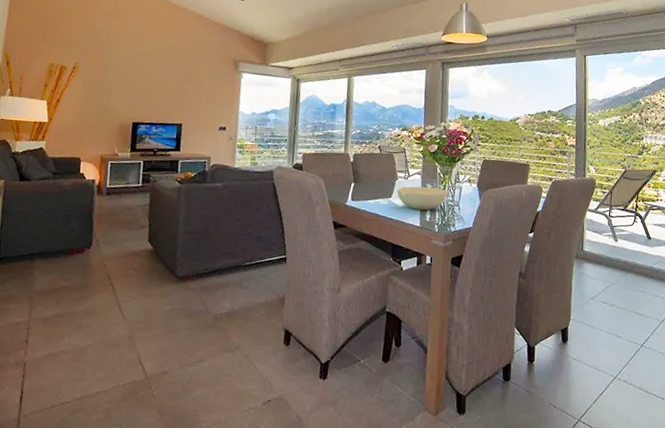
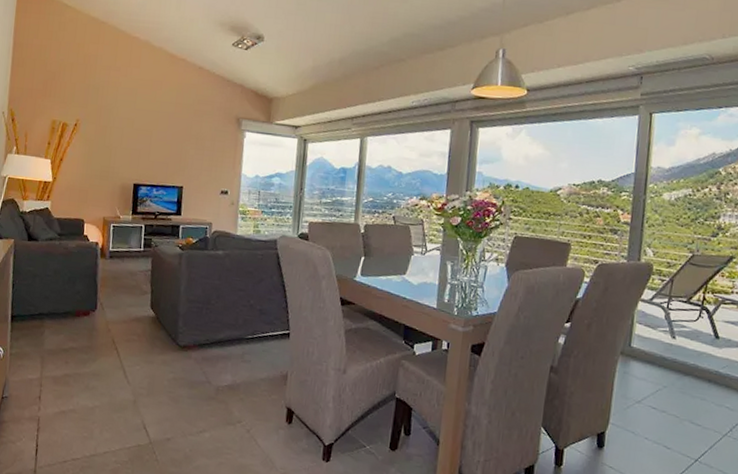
bowl: present [396,186,448,211] -> none [411,263,471,291]

